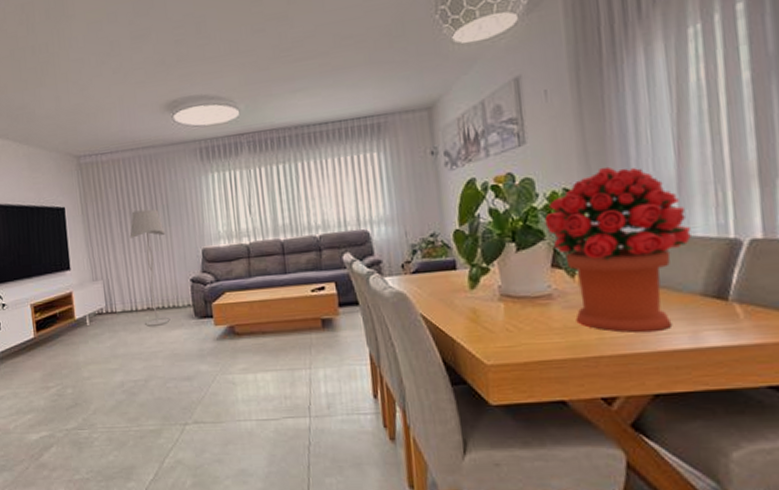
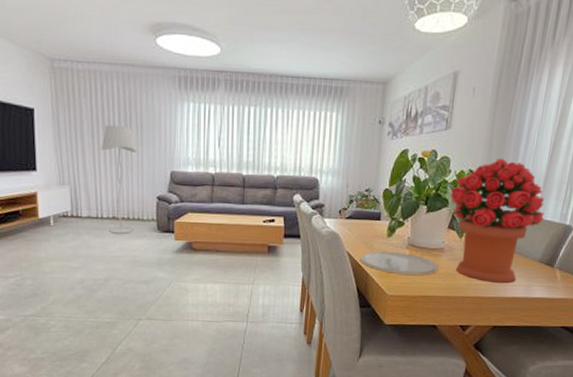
plate: none [439,307,551,337] -> present [360,251,438,276]

